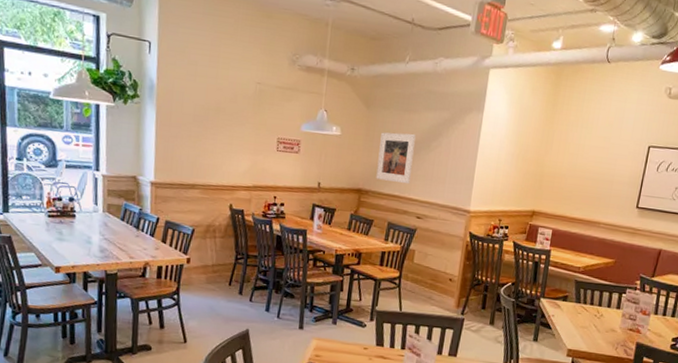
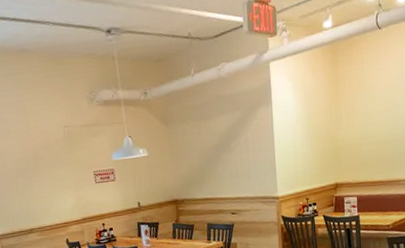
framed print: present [376,132,416,185] -> none [184,138,220,188]

